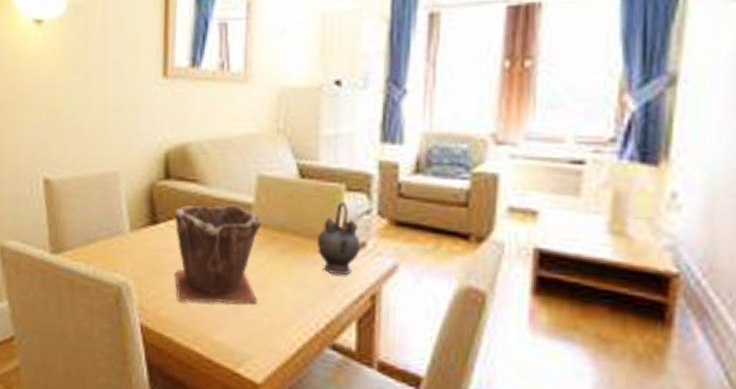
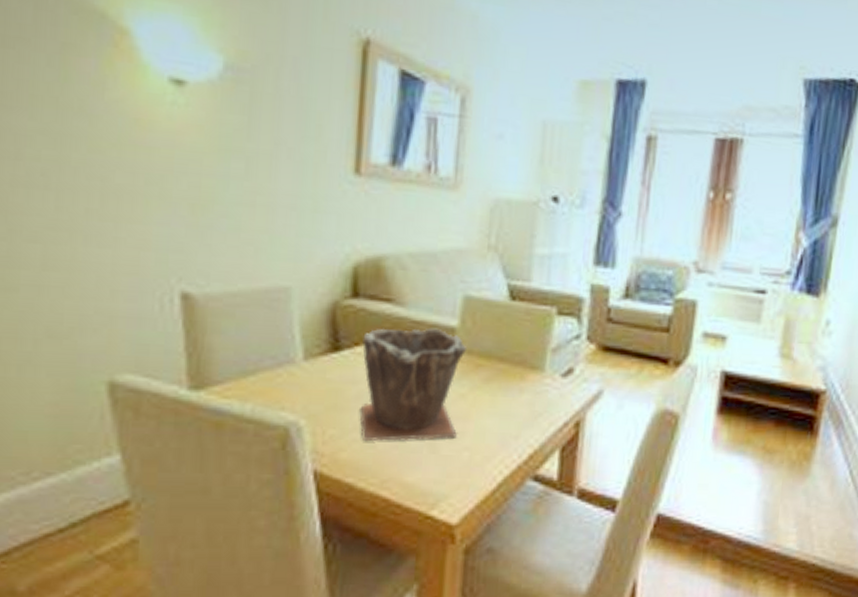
teapot: present [317,201,361,275] -> none [524,326,569,402]

